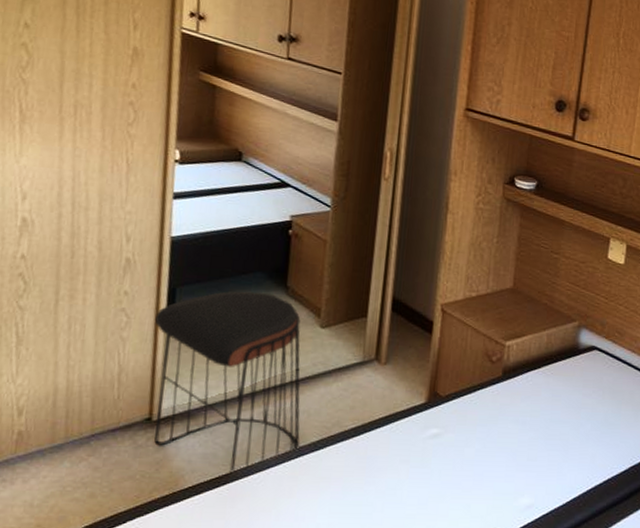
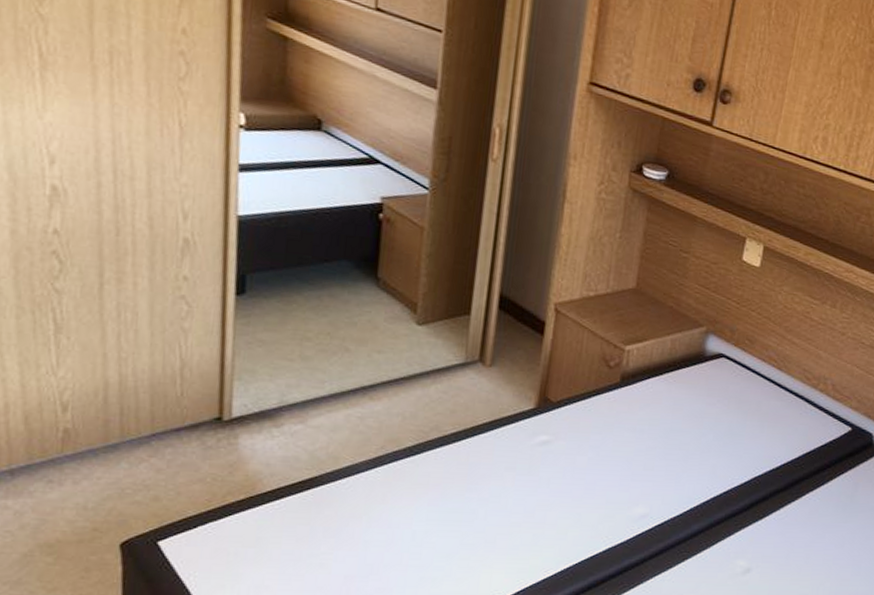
stool: present [154,291,301,475] -> none [221,281,394,480]

